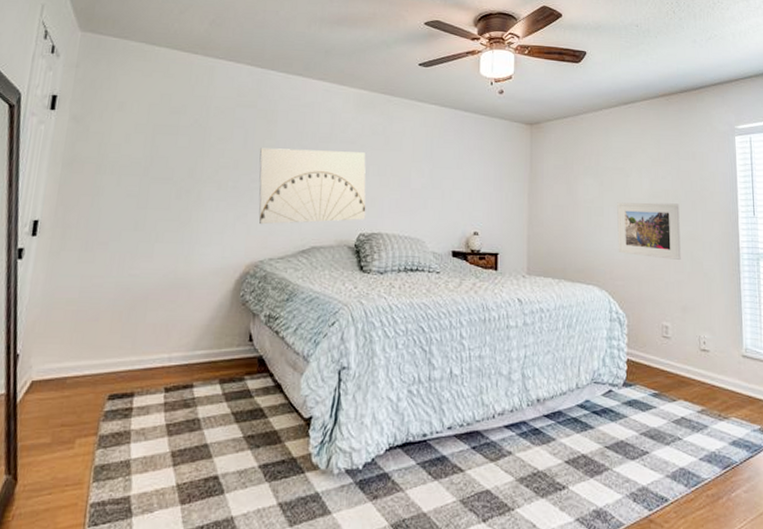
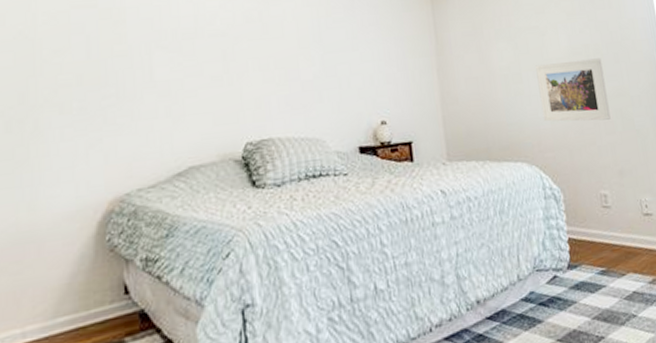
wall art: present [258,147,366,225] -> none [109,45,251,150]

